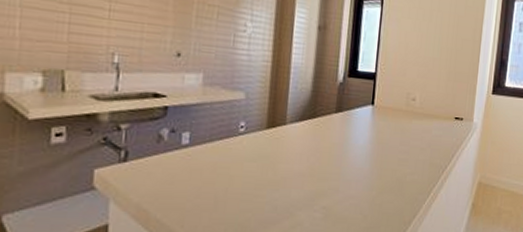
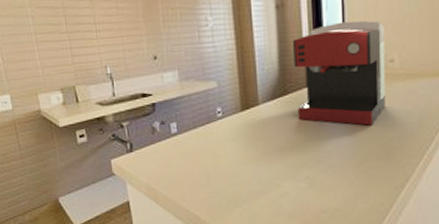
coffee maker: none [323,54,411,159] -> present [293,20,385,126]

